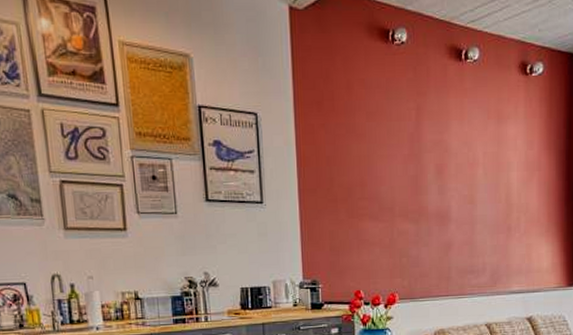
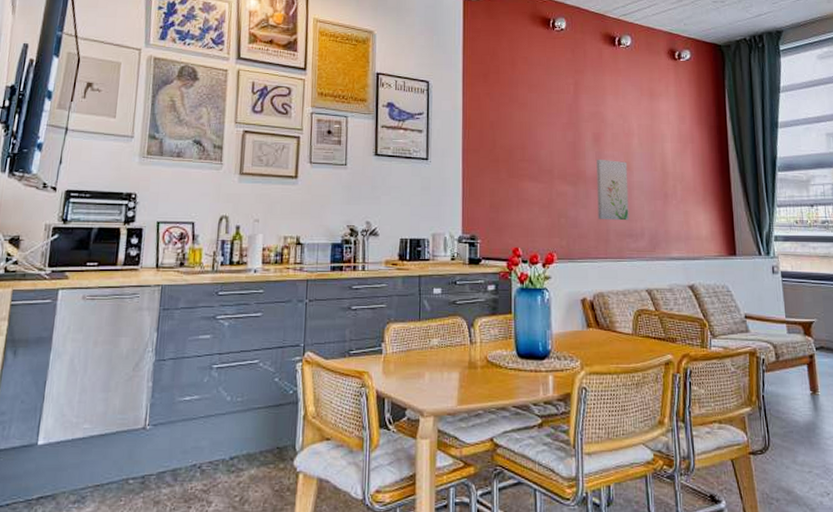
wall art: none [439,193,471,258] -> present [596,160,629,221]

